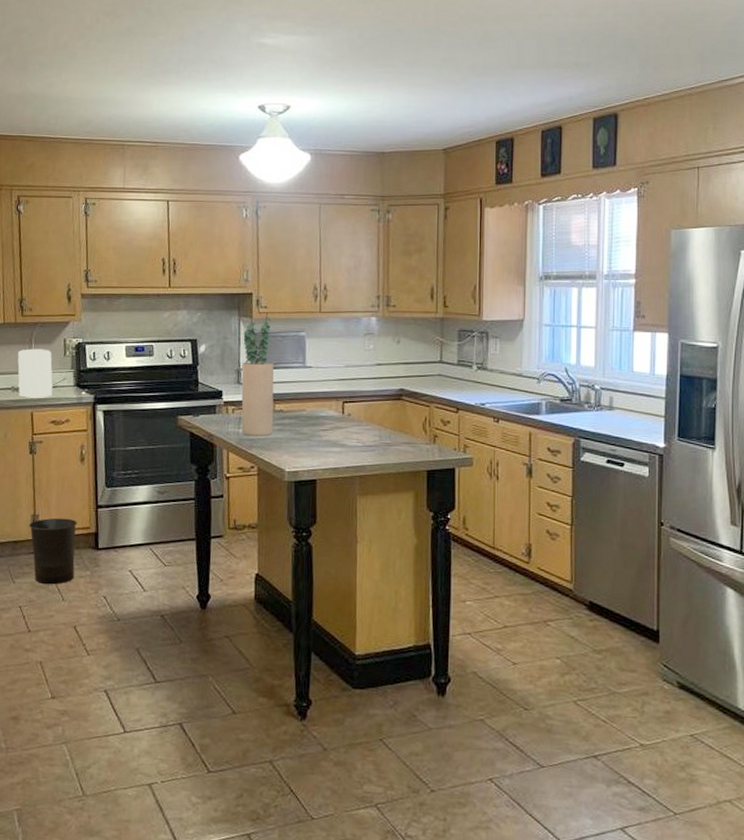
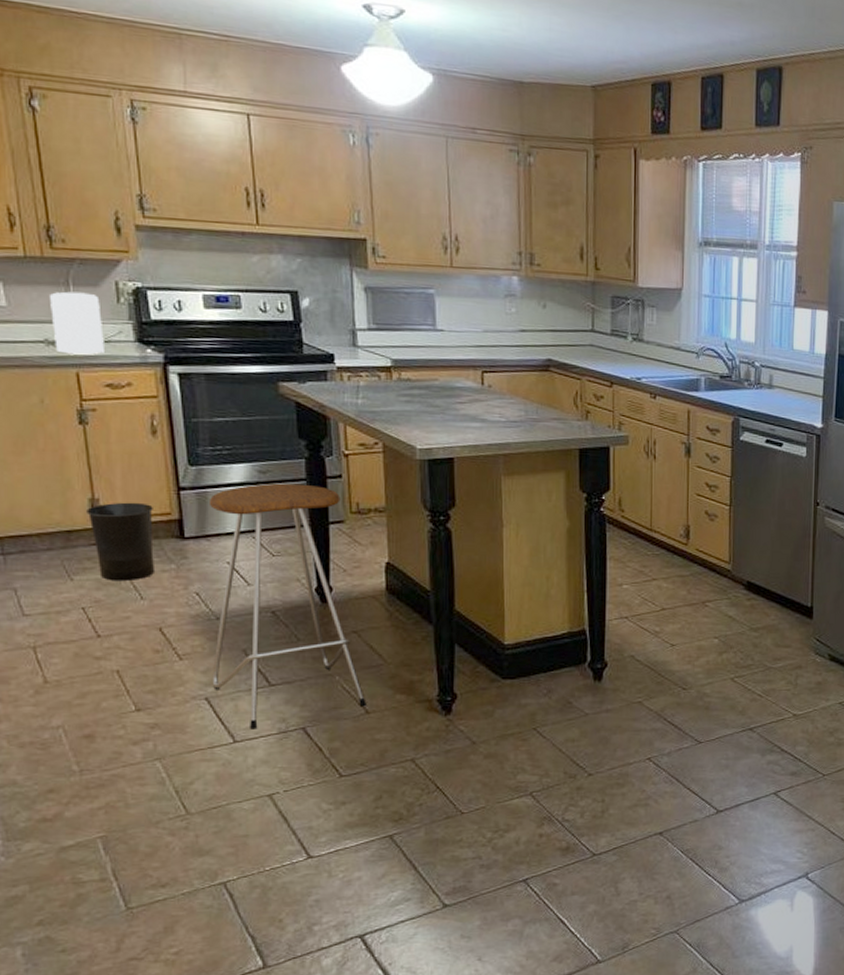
bar stool: none [111,502,234,722] -> present [208,483,366,729]
vase: present [241,312,274,436] -> none [357,263,400,409]

